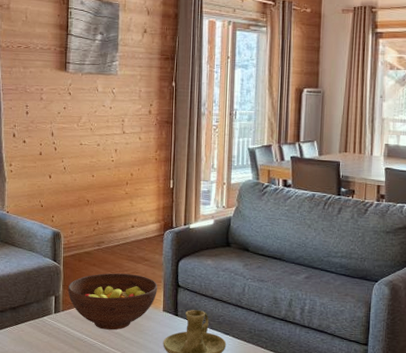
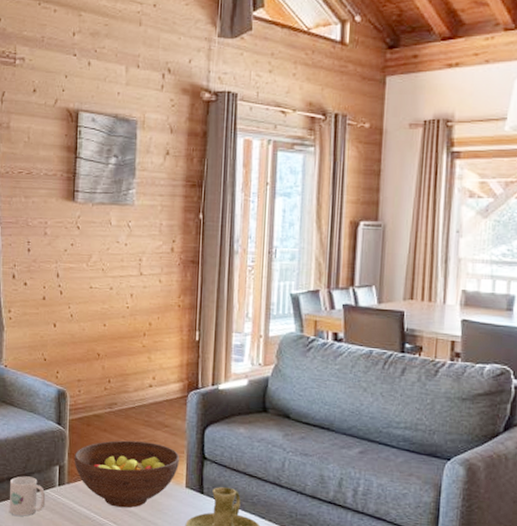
mug: none [12,306,44,340] -> present [10,476,46,516]

